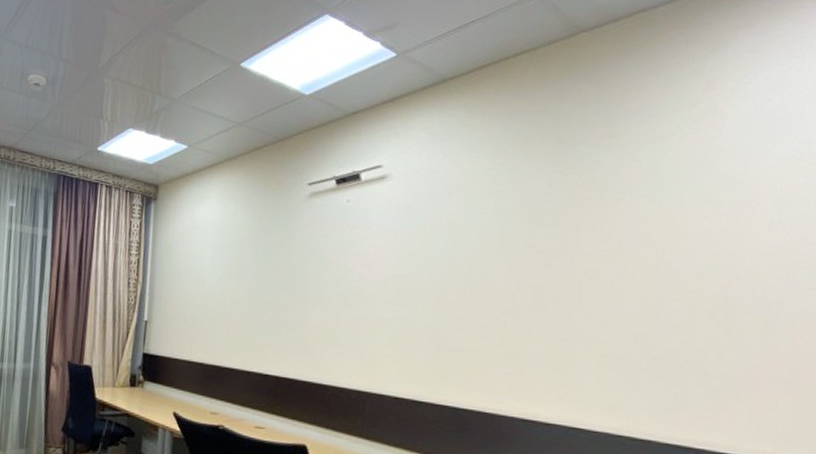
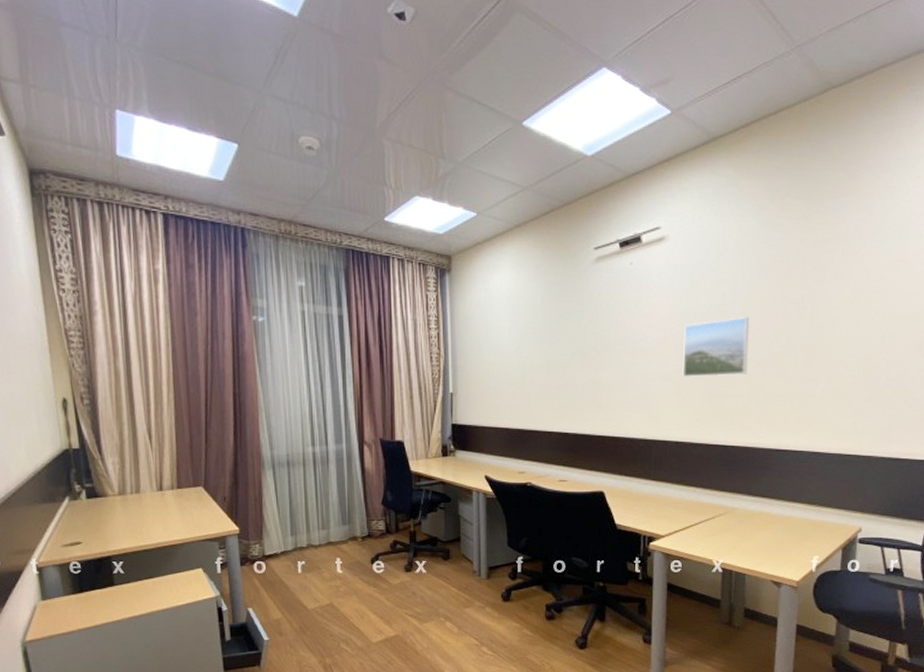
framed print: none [404,264,487,329] -> present [682,317,750,377]

